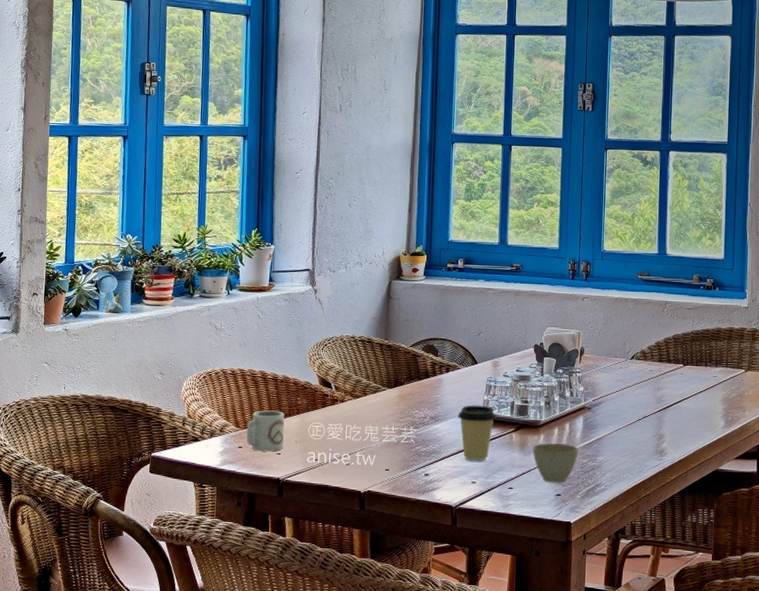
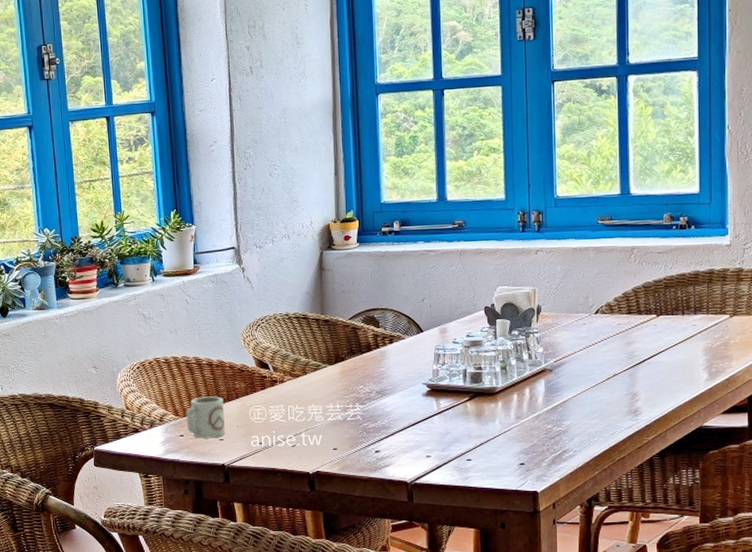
coffee cup: present [458,405,497,463] -> none [406,375,449,436]
cup: present [532,442,579,483] -> none [490,409,542,452]

